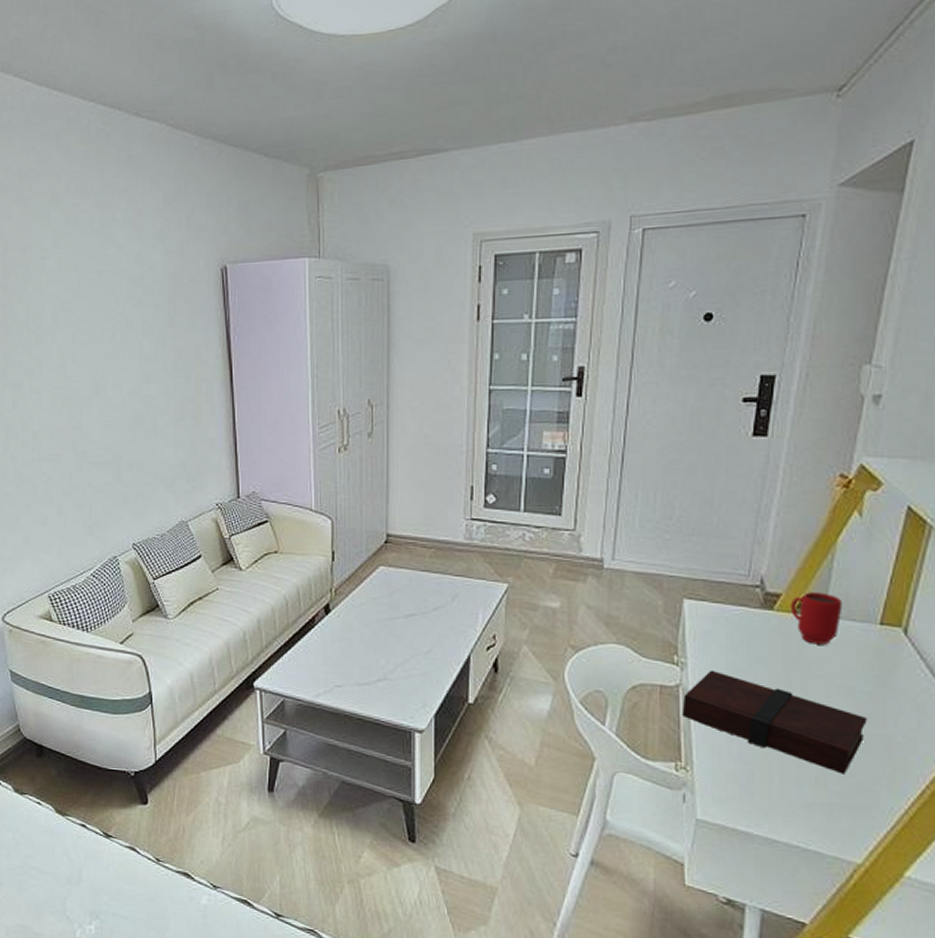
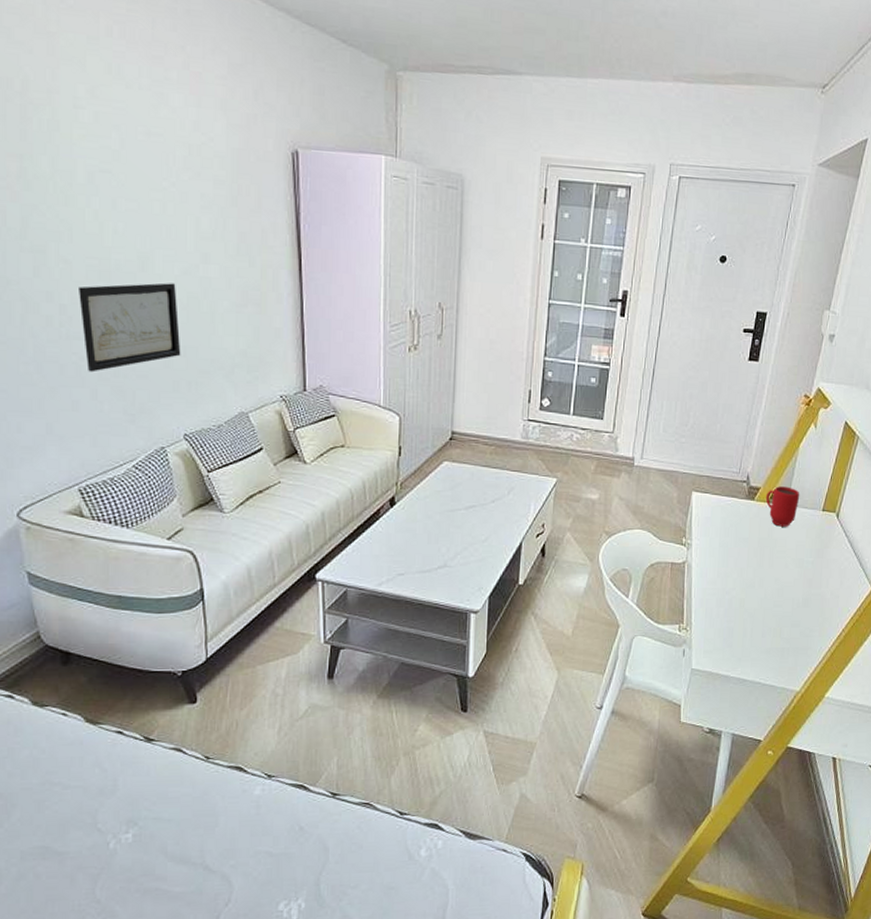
wall art: none [47,404,129,490] -> present [79,282,181,373]
book: present [682,670,867,774] -> none [686,549,810,625]

